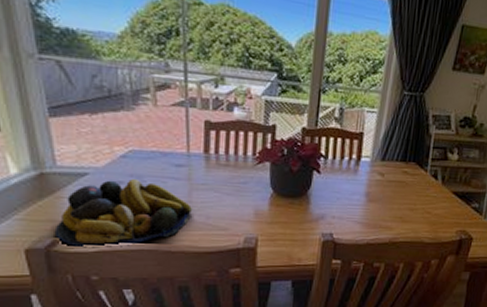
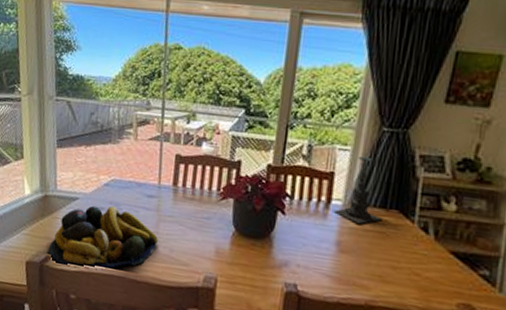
candle holder: none [363,110,403,176] -> present [333,148,383,224]

